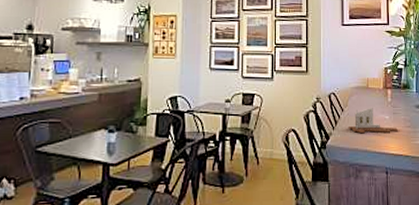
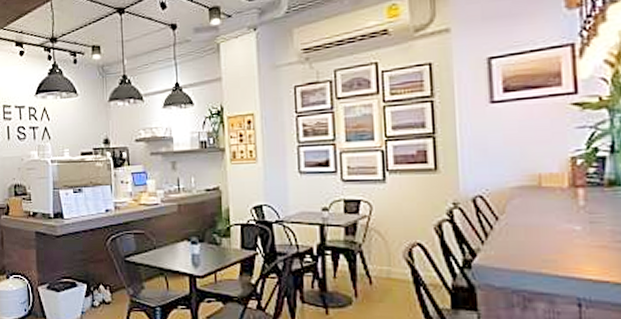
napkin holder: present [348,108,398,134] -> none [507,215,599,251]

